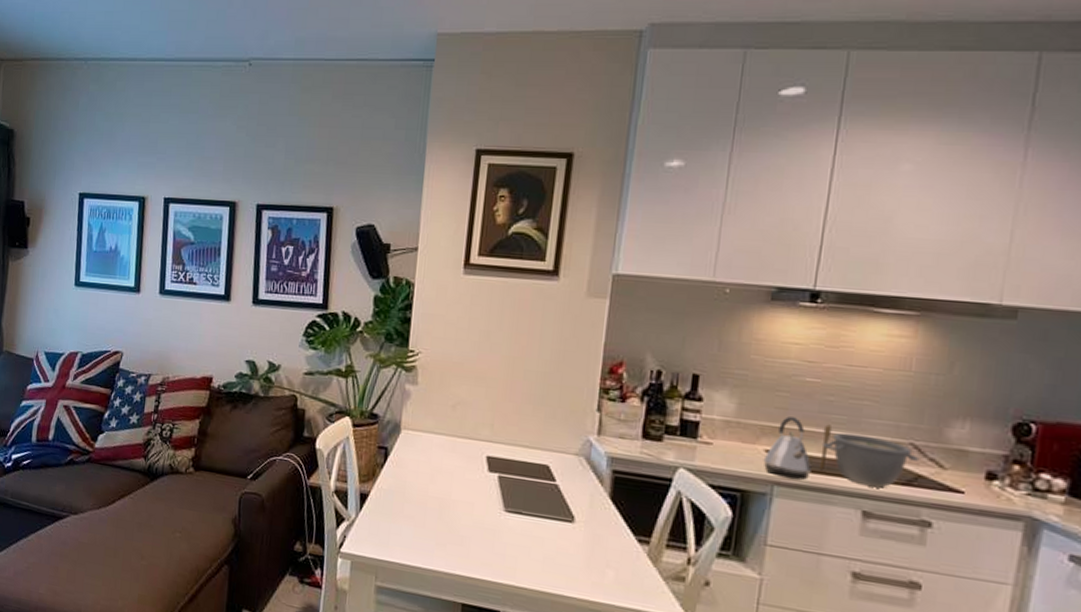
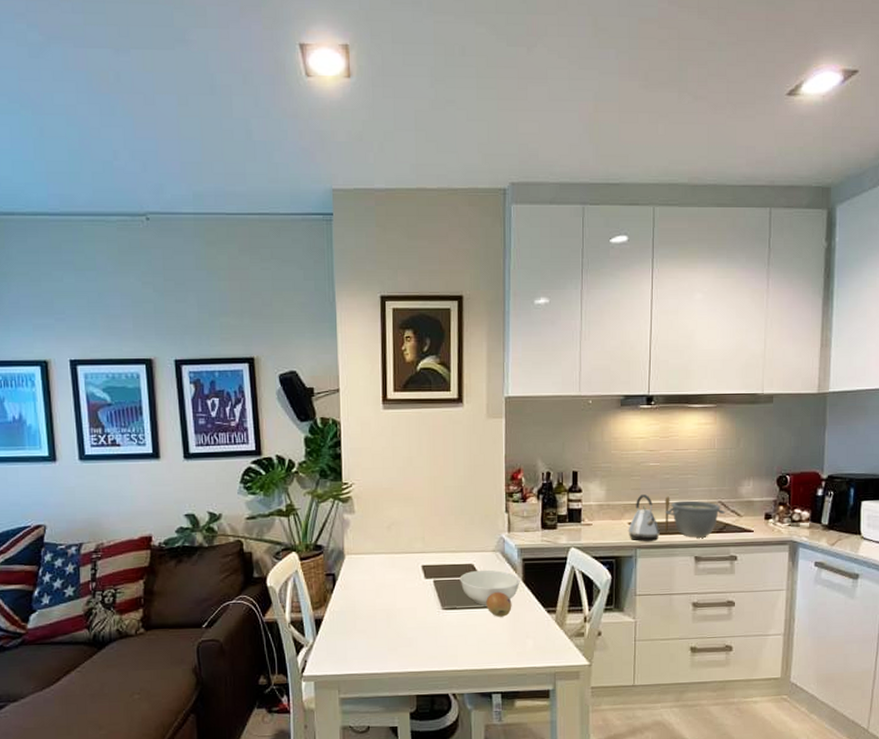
bowl: none [530,473,607,517] -> present [460,569,520,606]
fruit: none [559,503,593,536] -> present [486,591,512,617]

